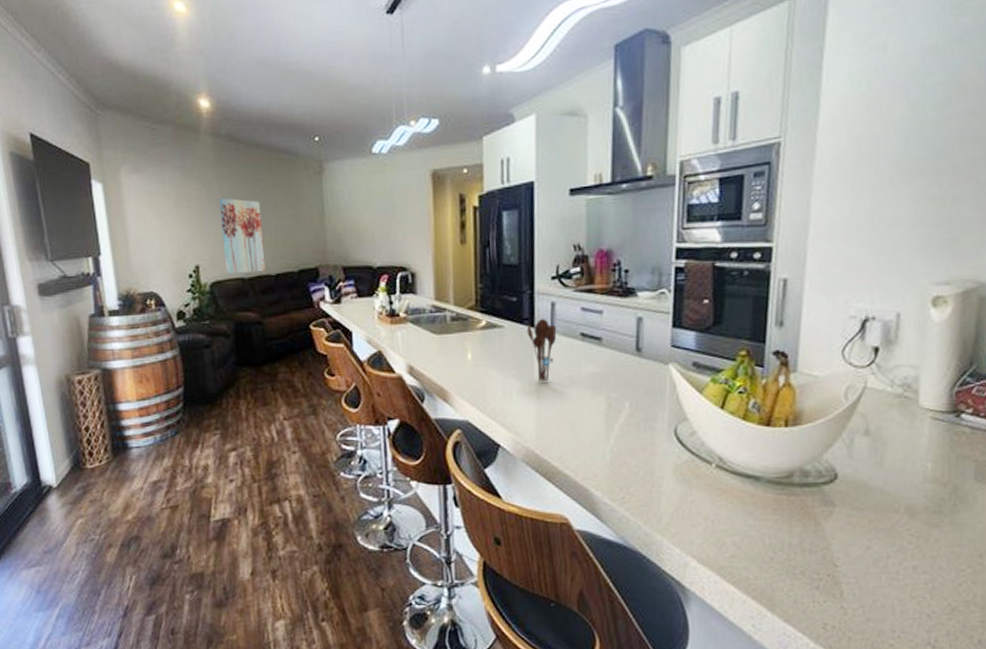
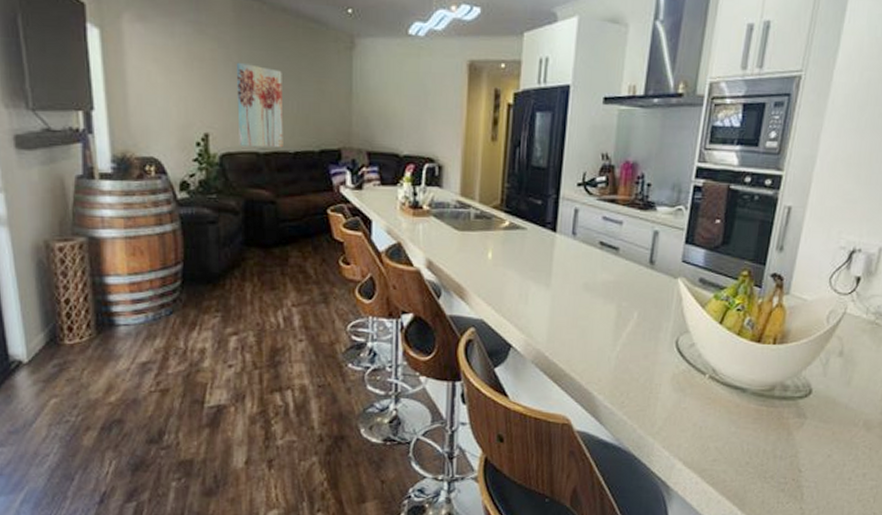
utensil holder: present [527,319,557,381] -> none [548,224,577,286]

